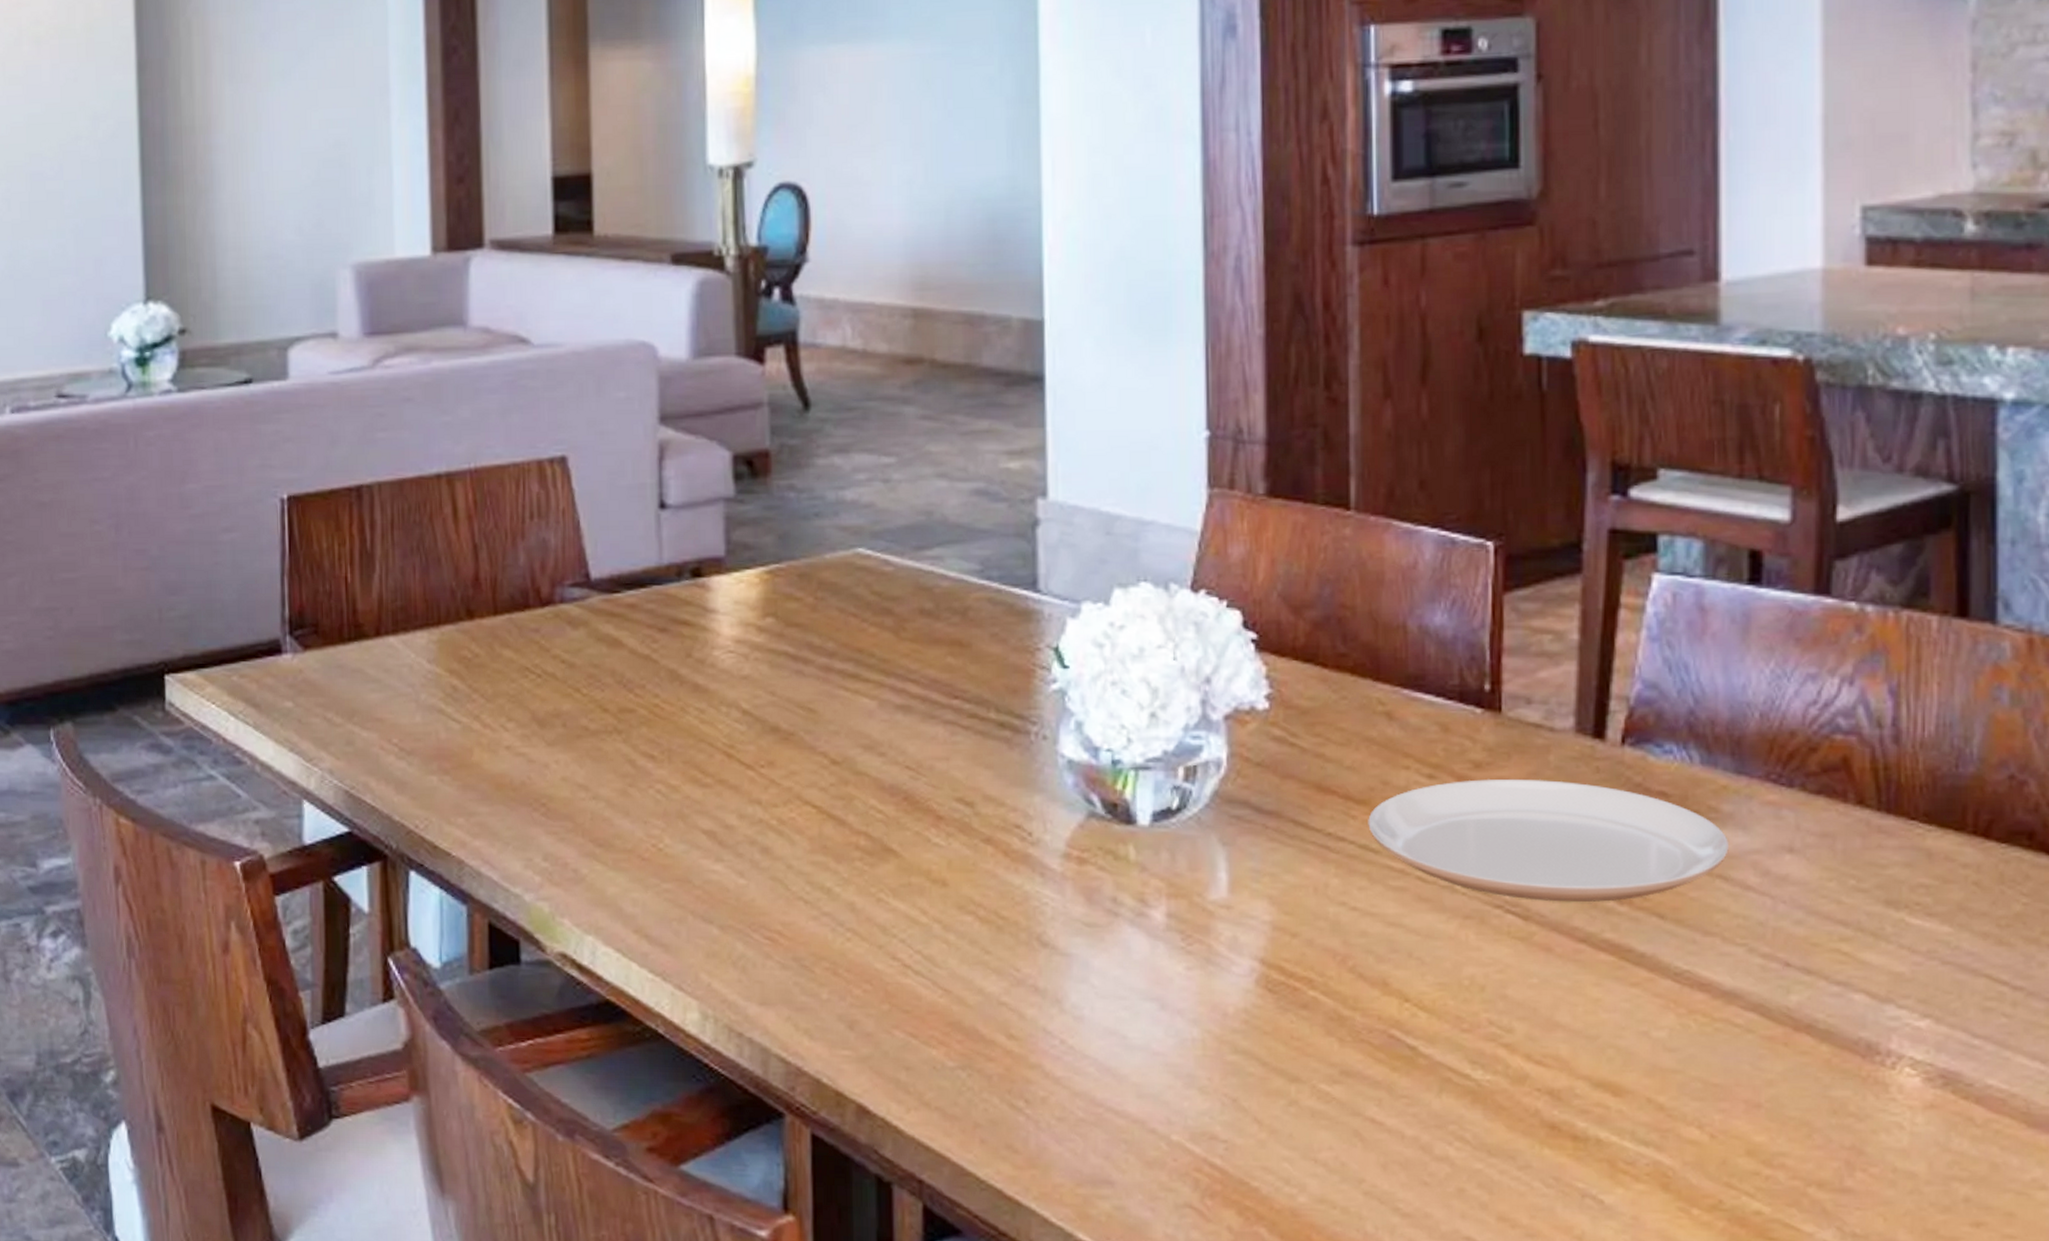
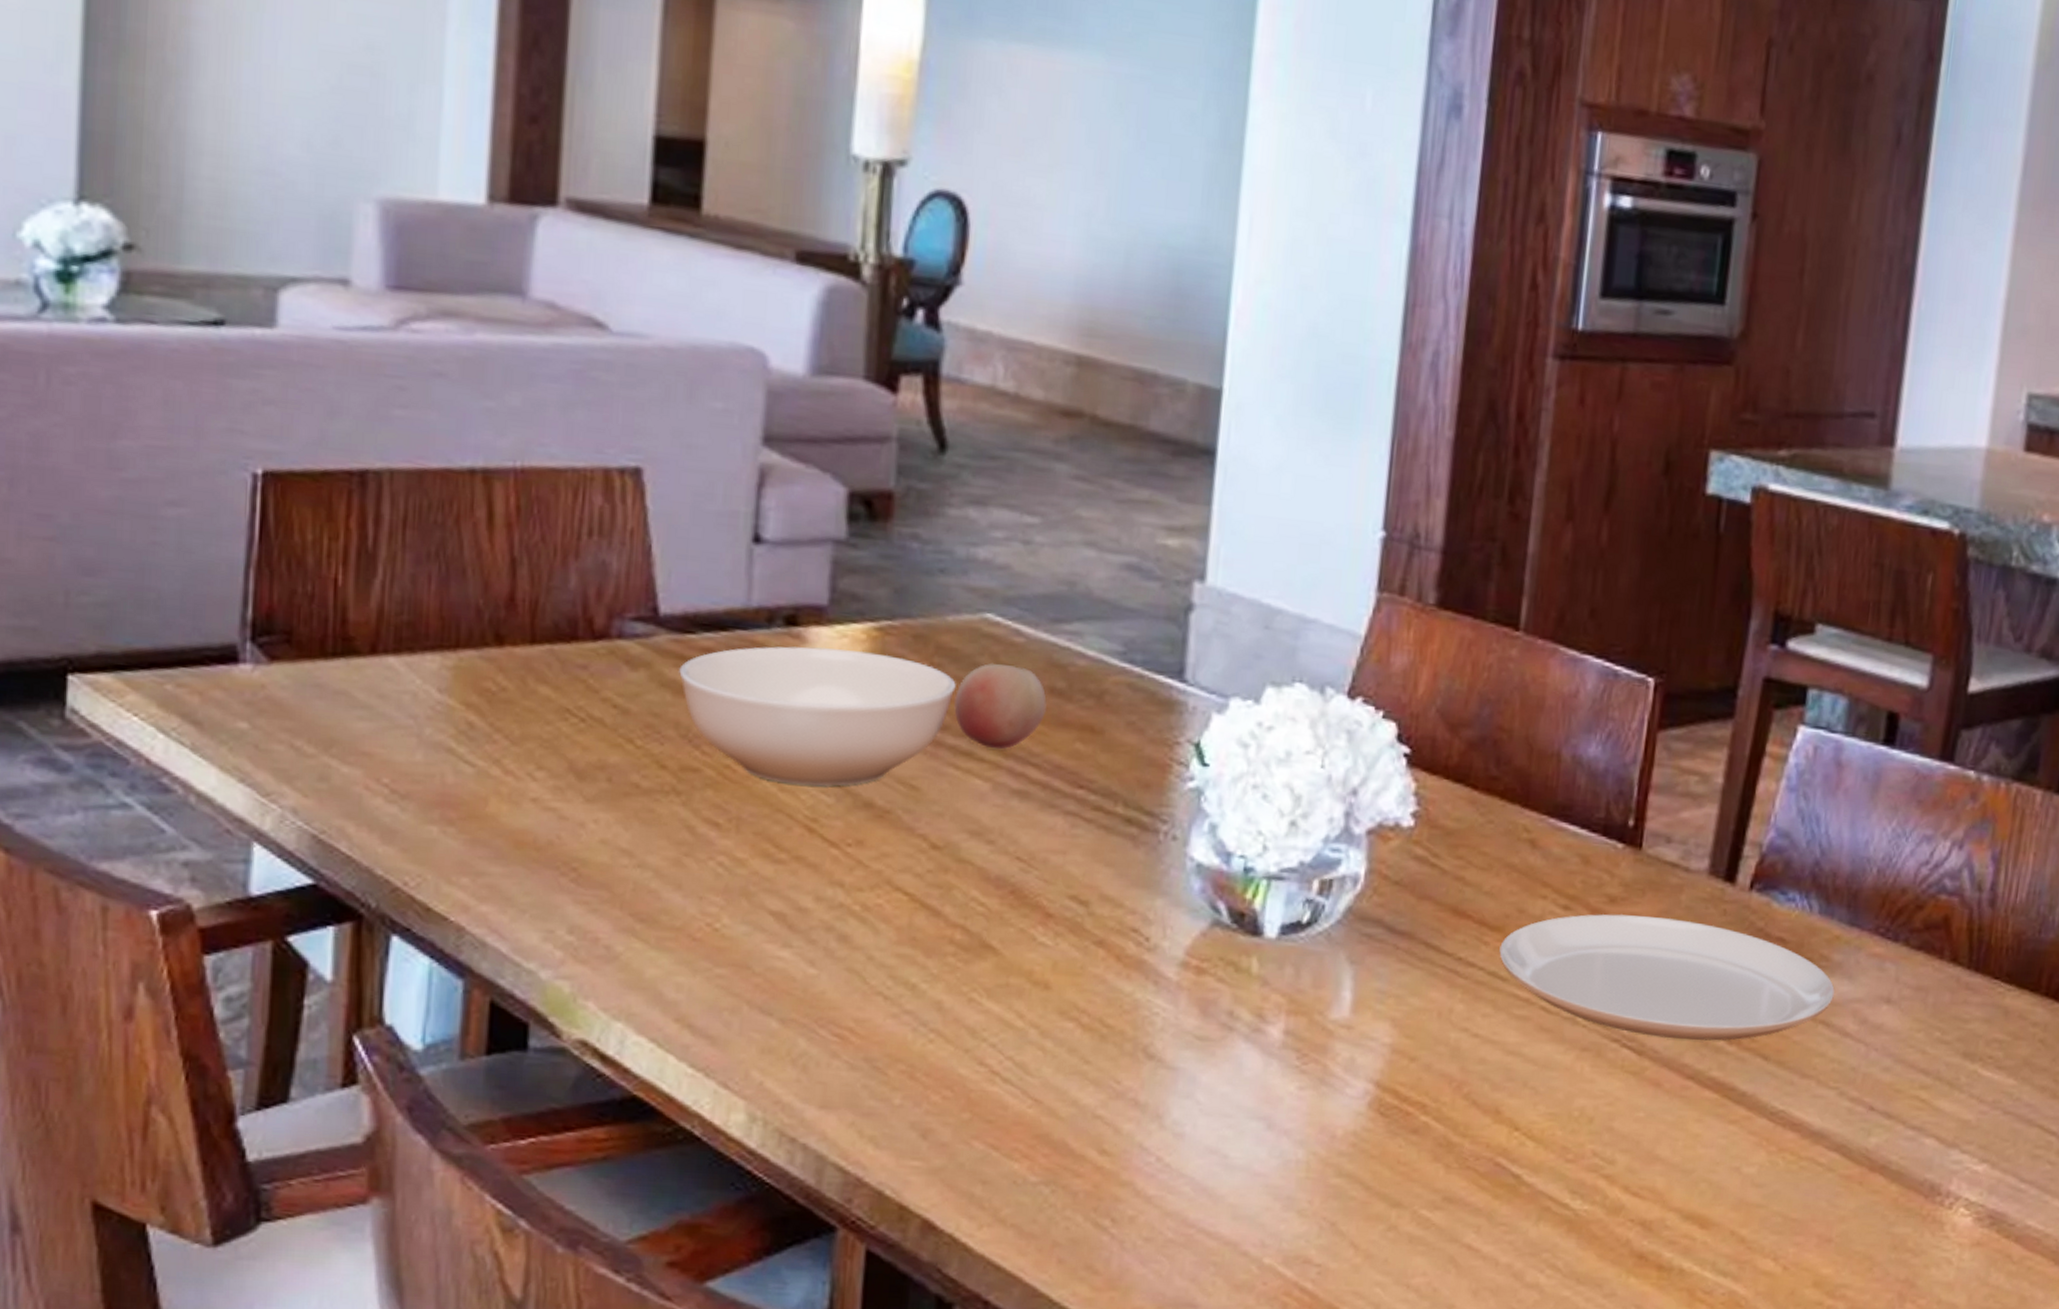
bowl: none [611,592,839,716] -> present [679,646,956,786]
fruit: none [837,592,918,670] -> present [953,662,1047,750]

